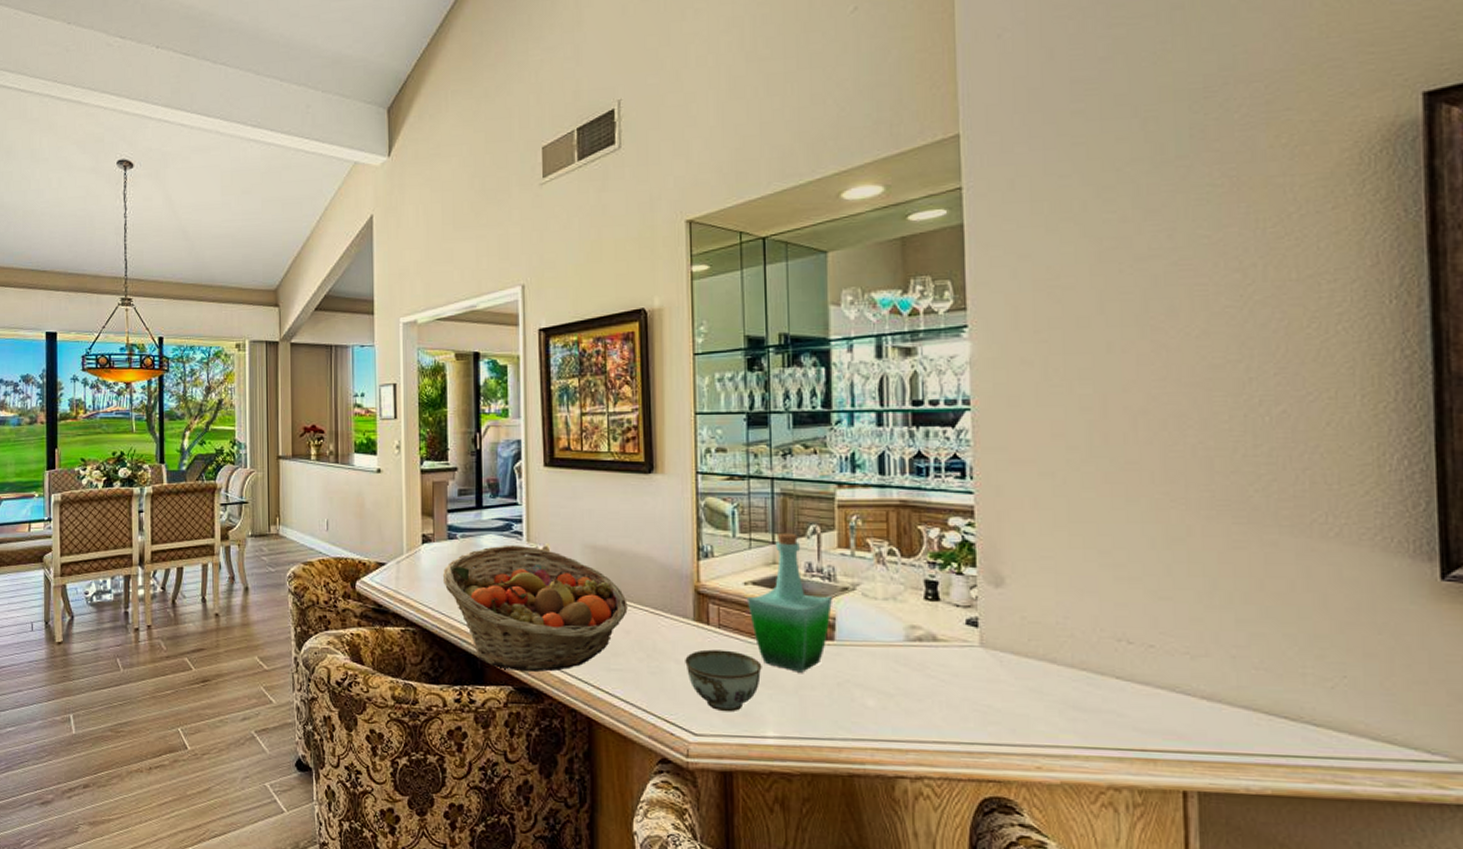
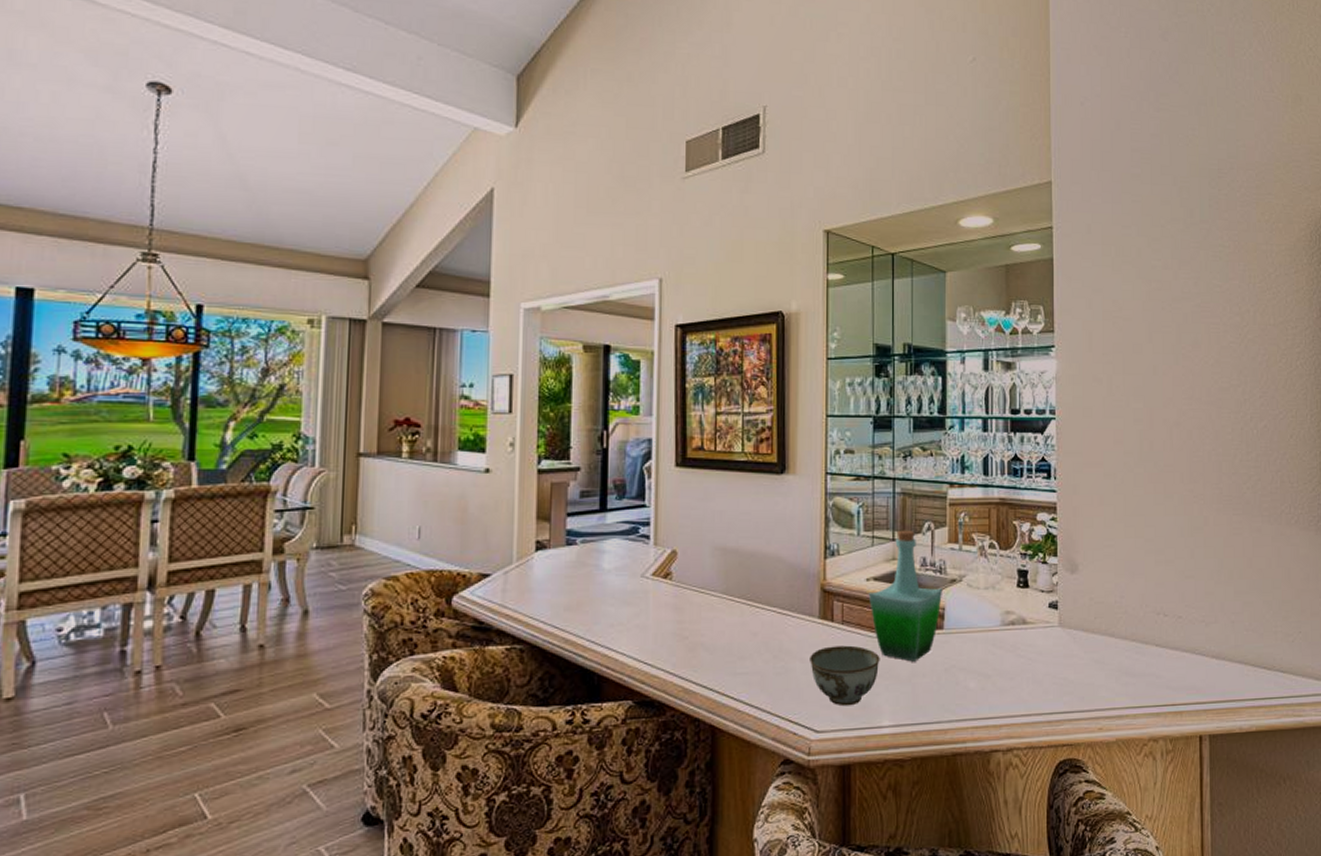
fruit basket: present [442,544,628,672] -> none [557,549,756,683]

